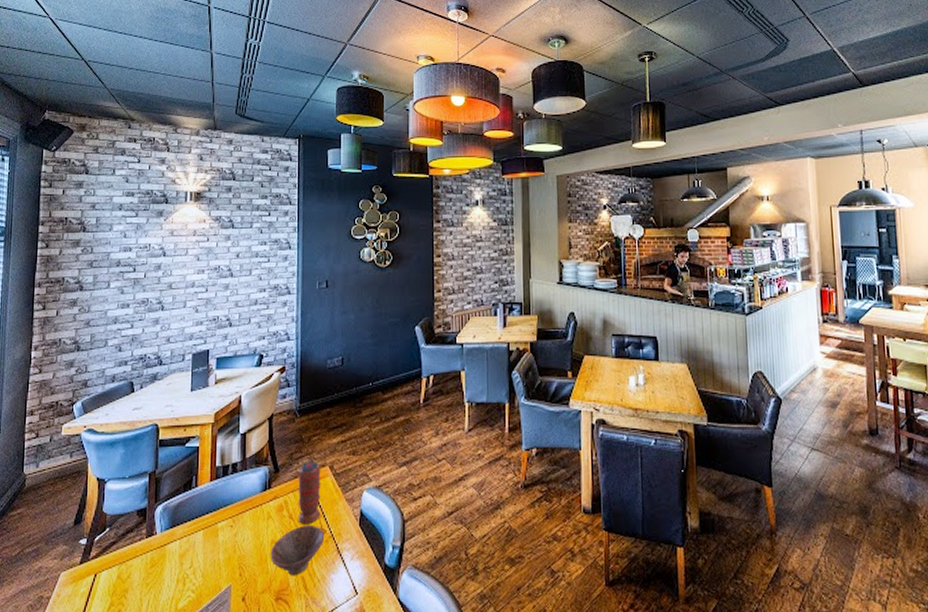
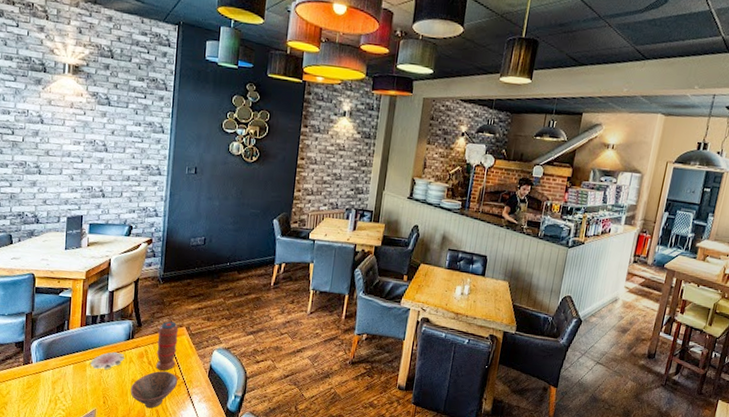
flower: none [223,507,262,533] -> present [90,351,125,370]

